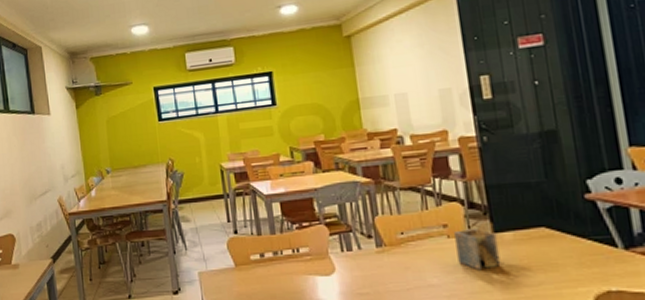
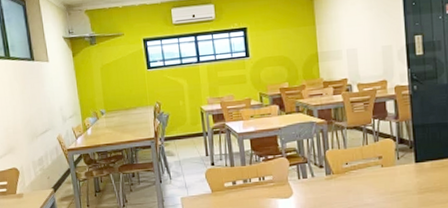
napkin holder: present [454,221,501,271] -> none [387,154,420,192]

